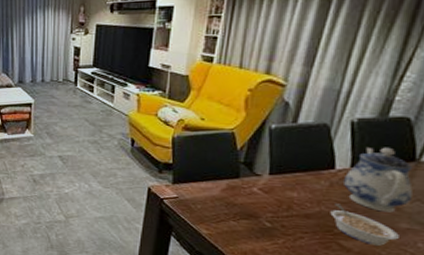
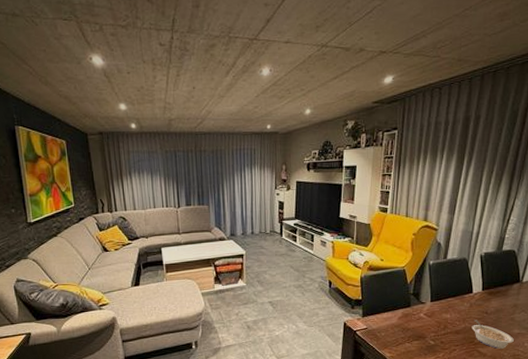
teapot: present [342,147,413,213] -> none [478,273,519,323]

